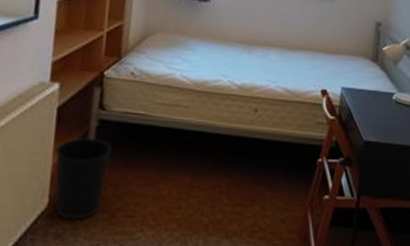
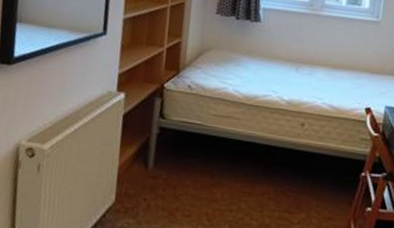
wastebasket: present [55,137,112,220] -> none [121,142,171,216]

